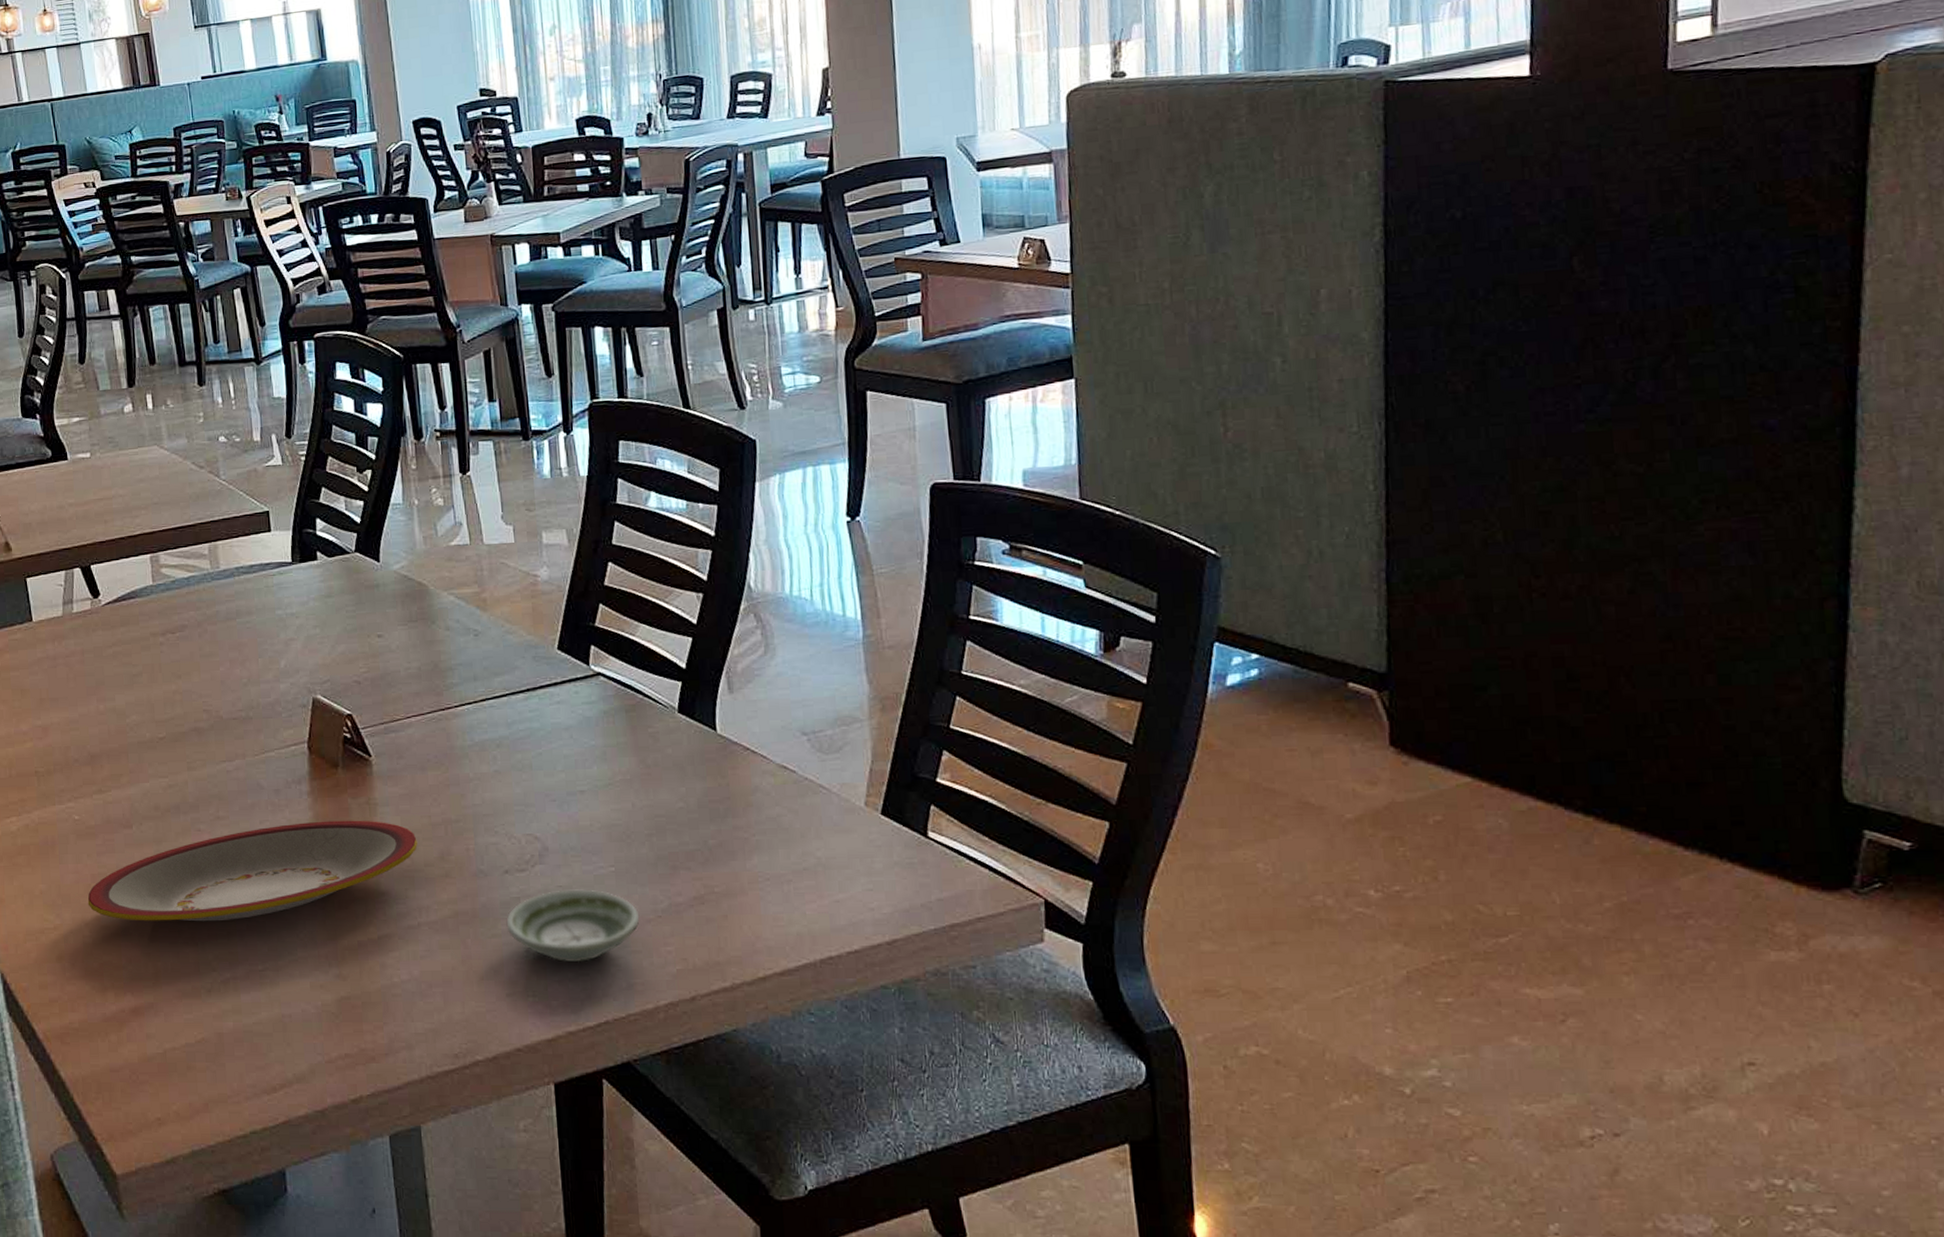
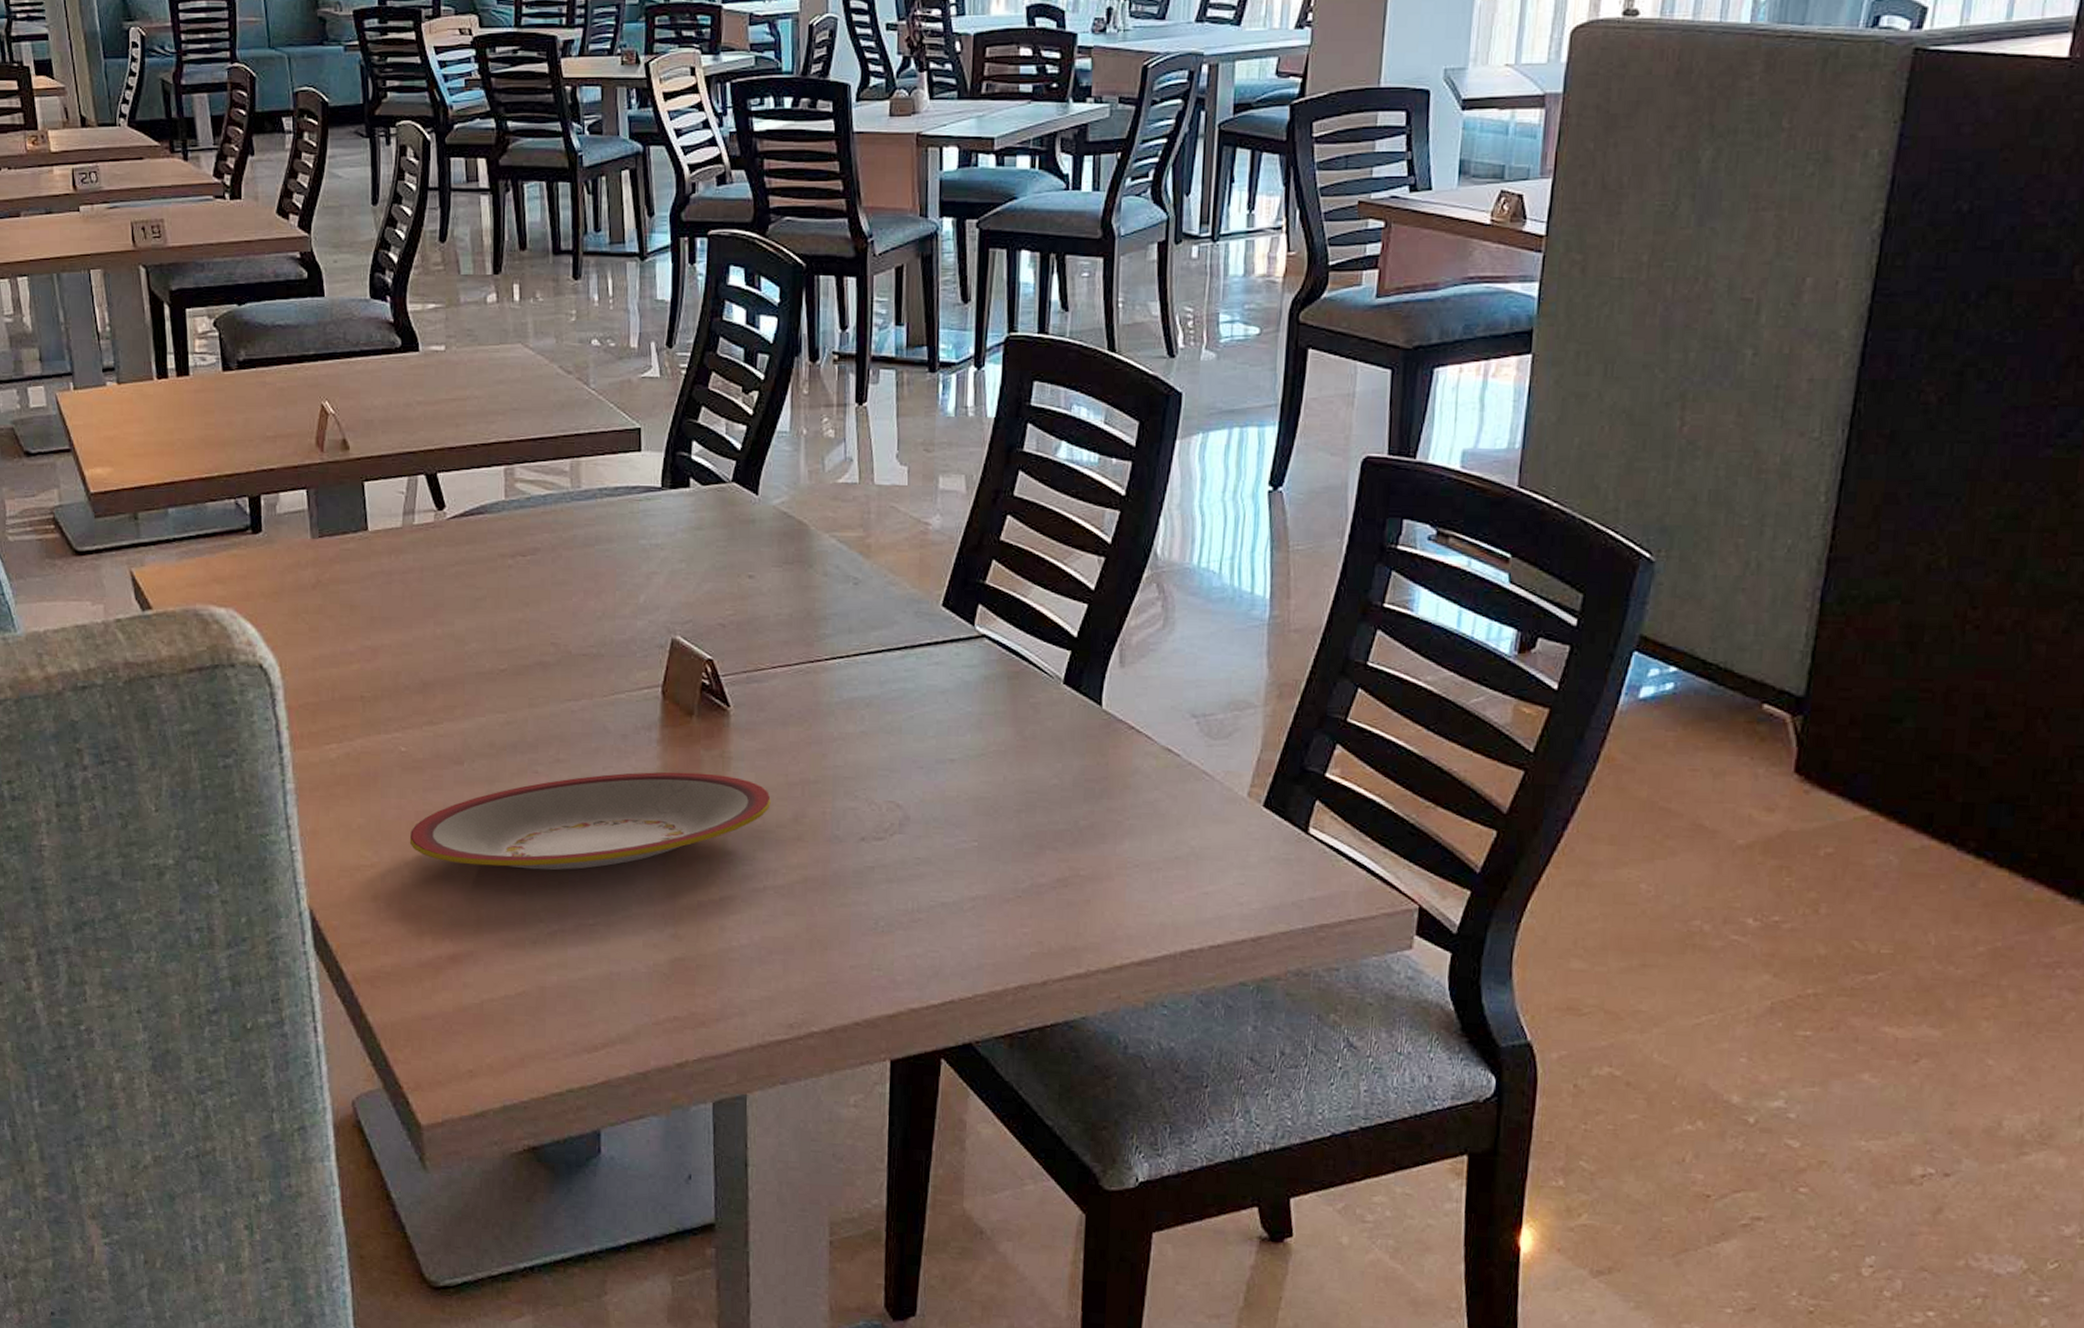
saucer: present [506,889,640,963] -> none [857,861,998,939]

